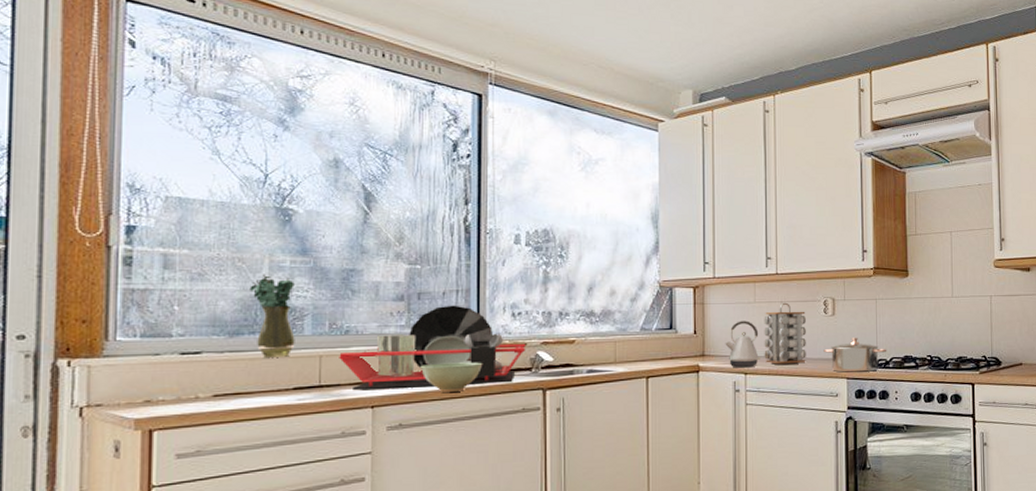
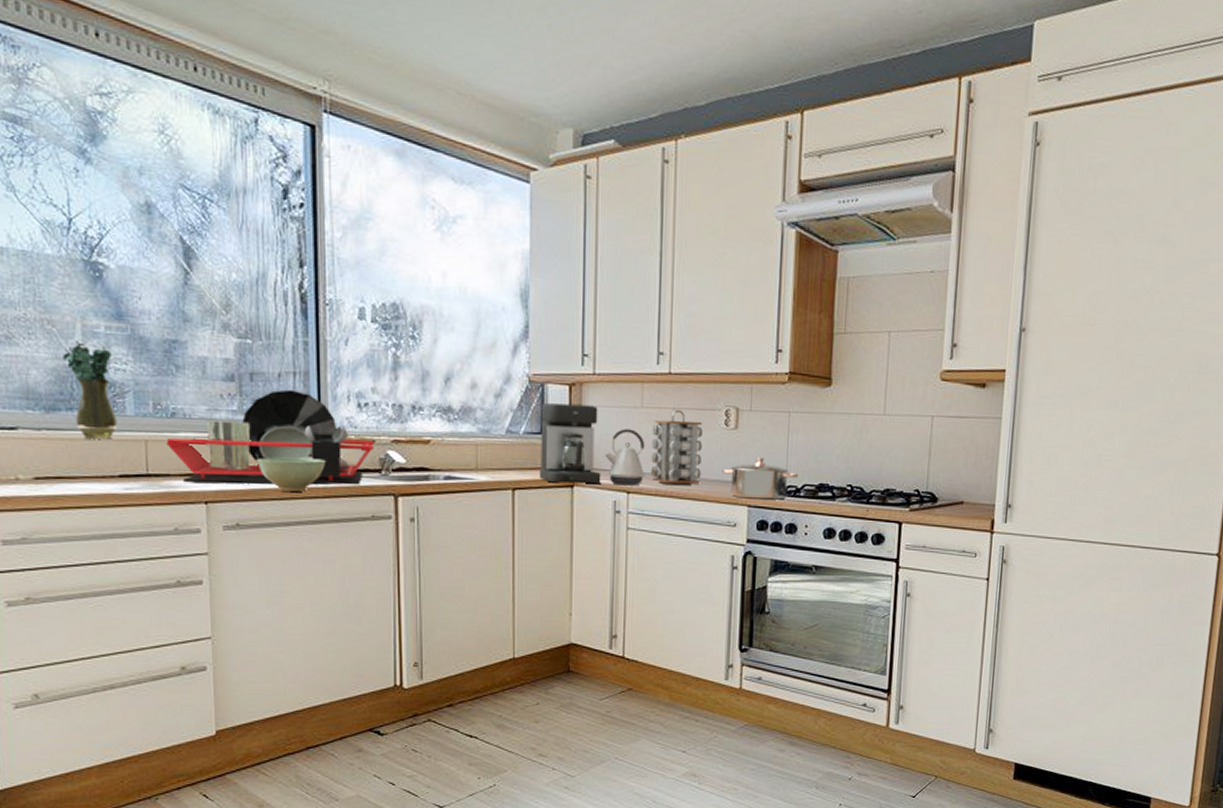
coffee maker: none [669,303,722,371] -> present [539,403,601,485]

